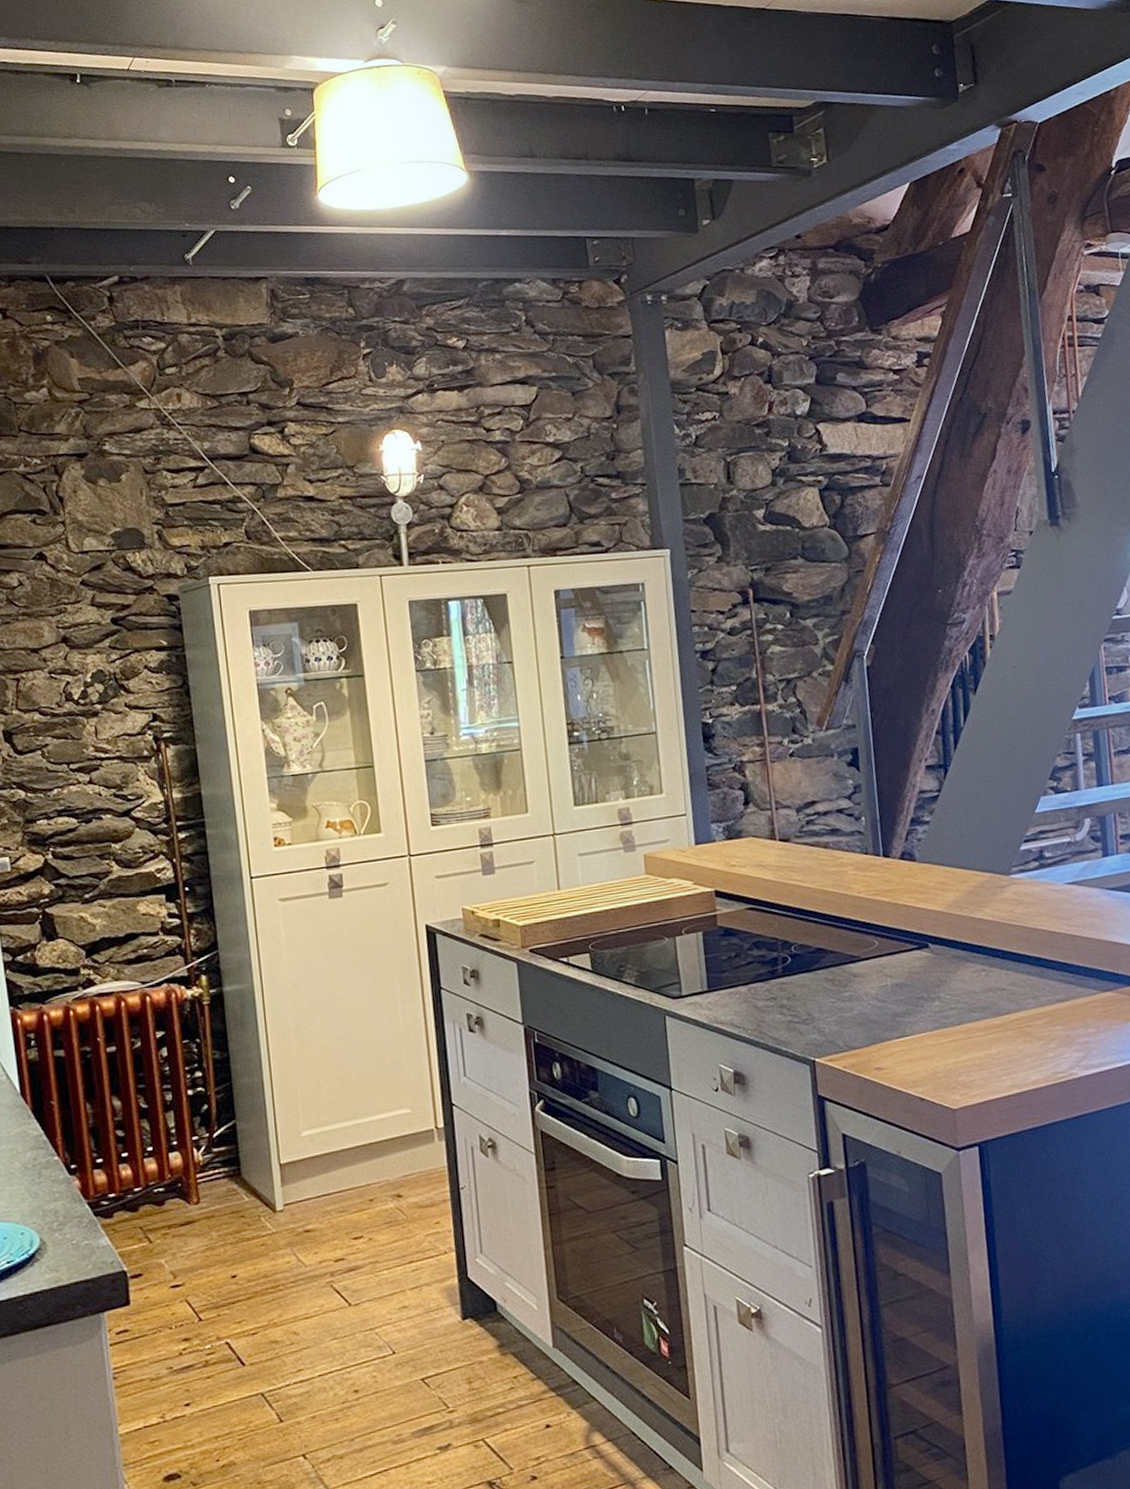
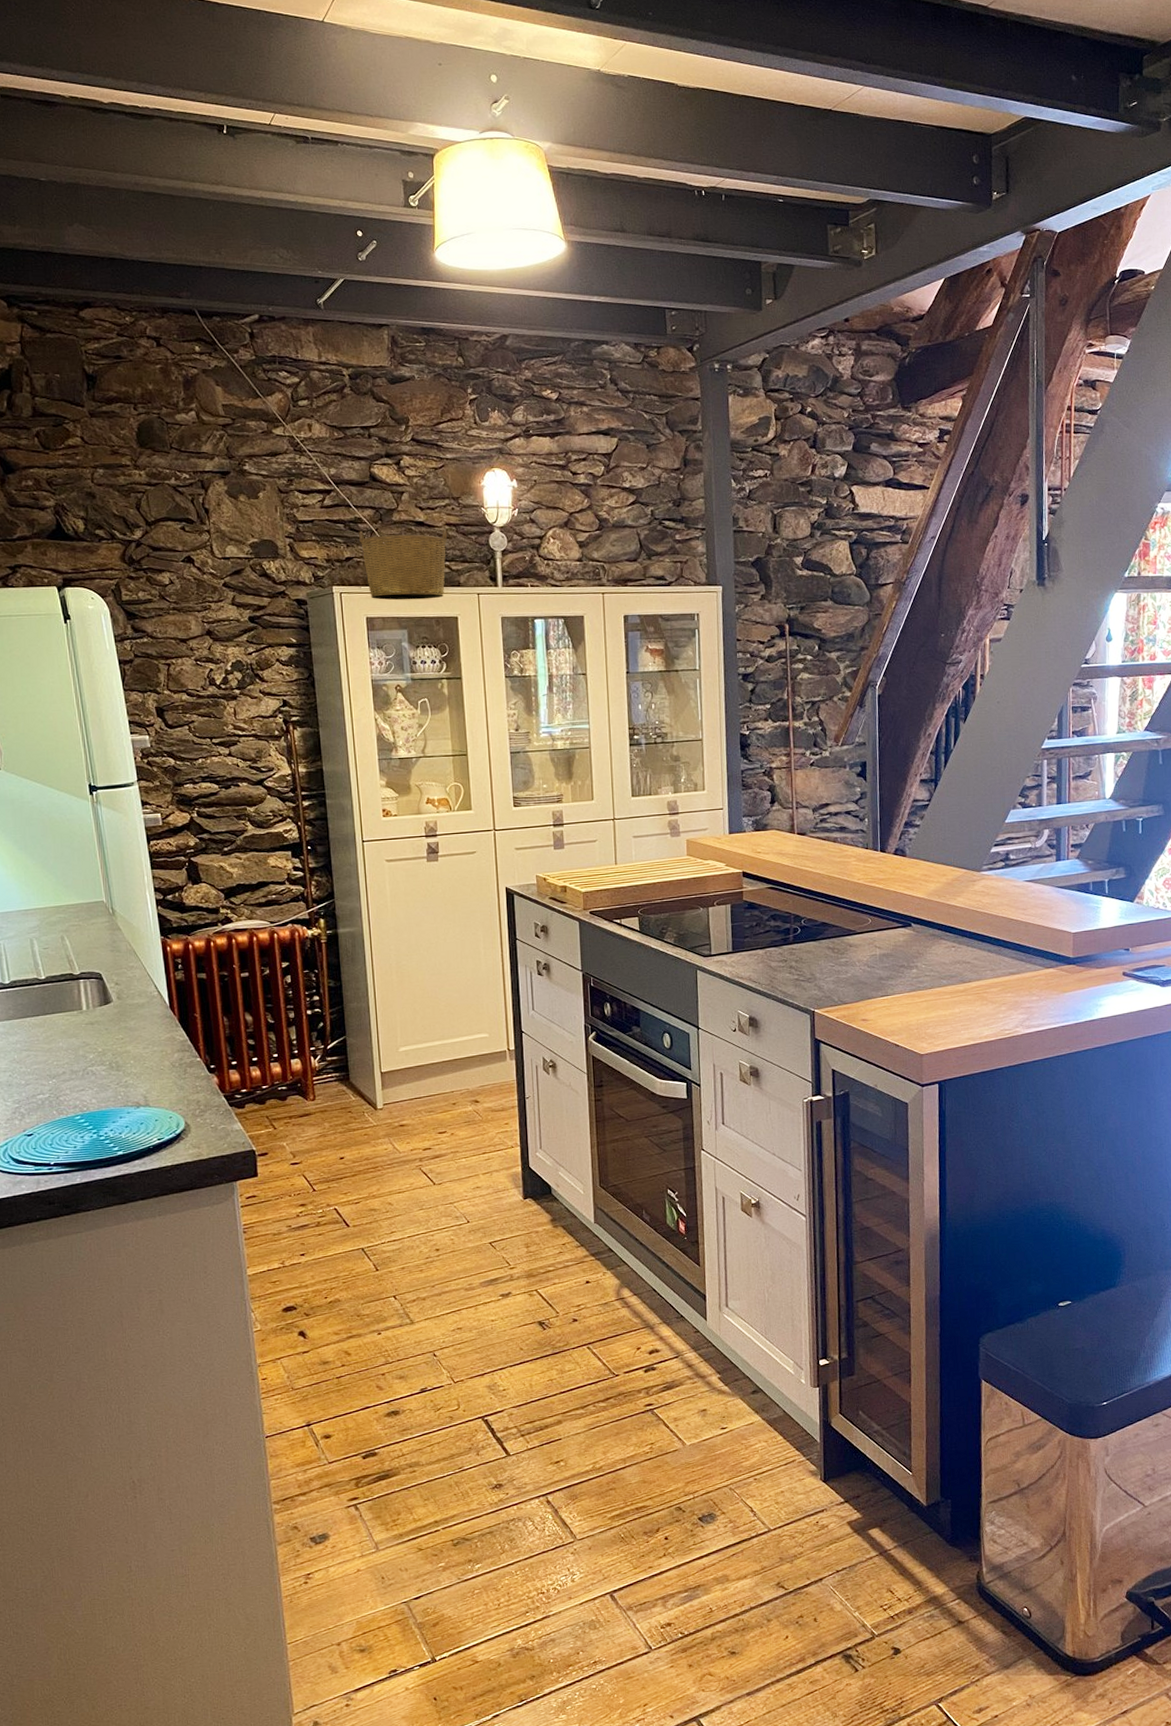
basket: none [238,502,342,590] -> present [359,528,447,601]

